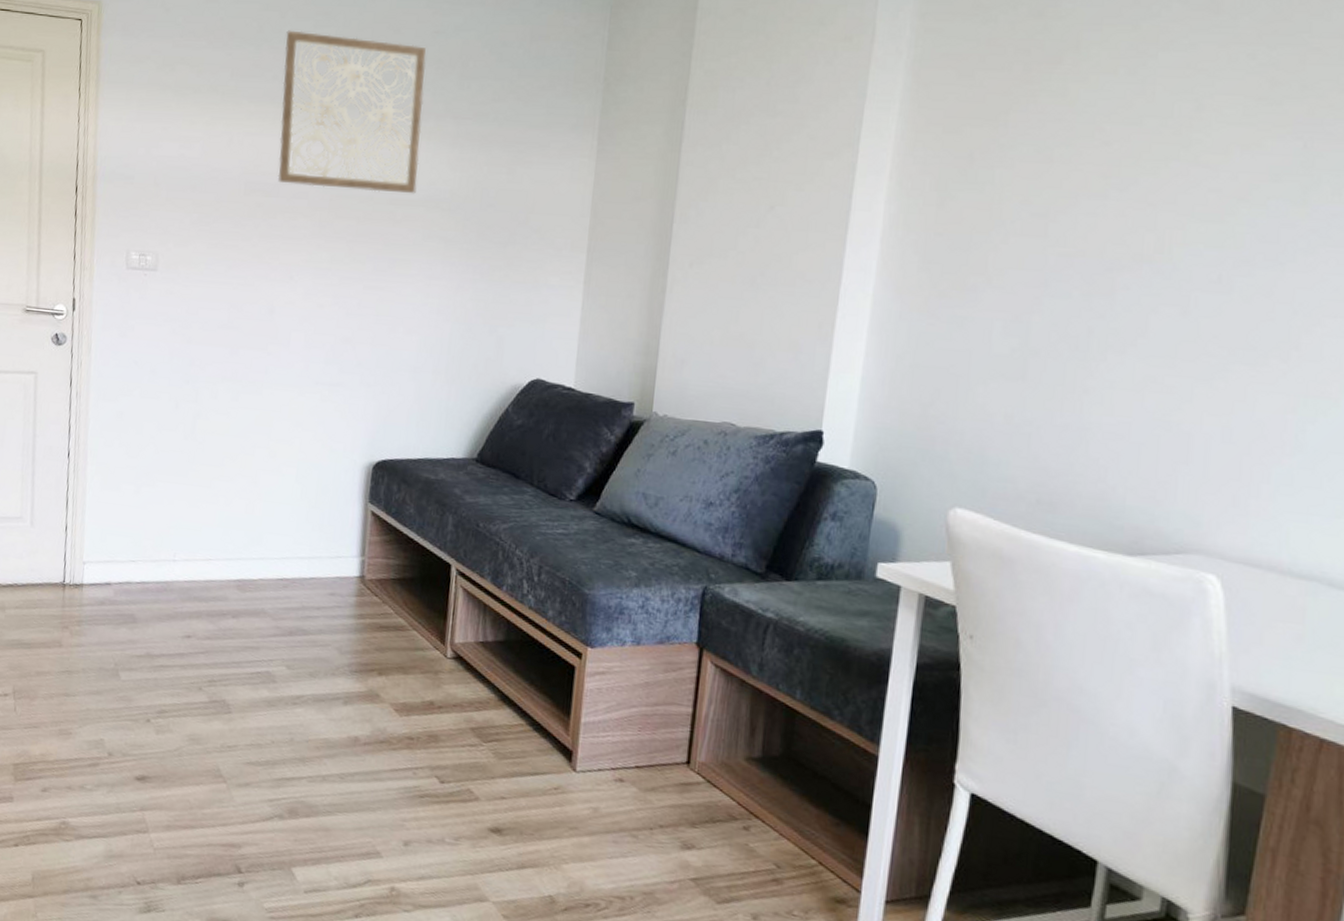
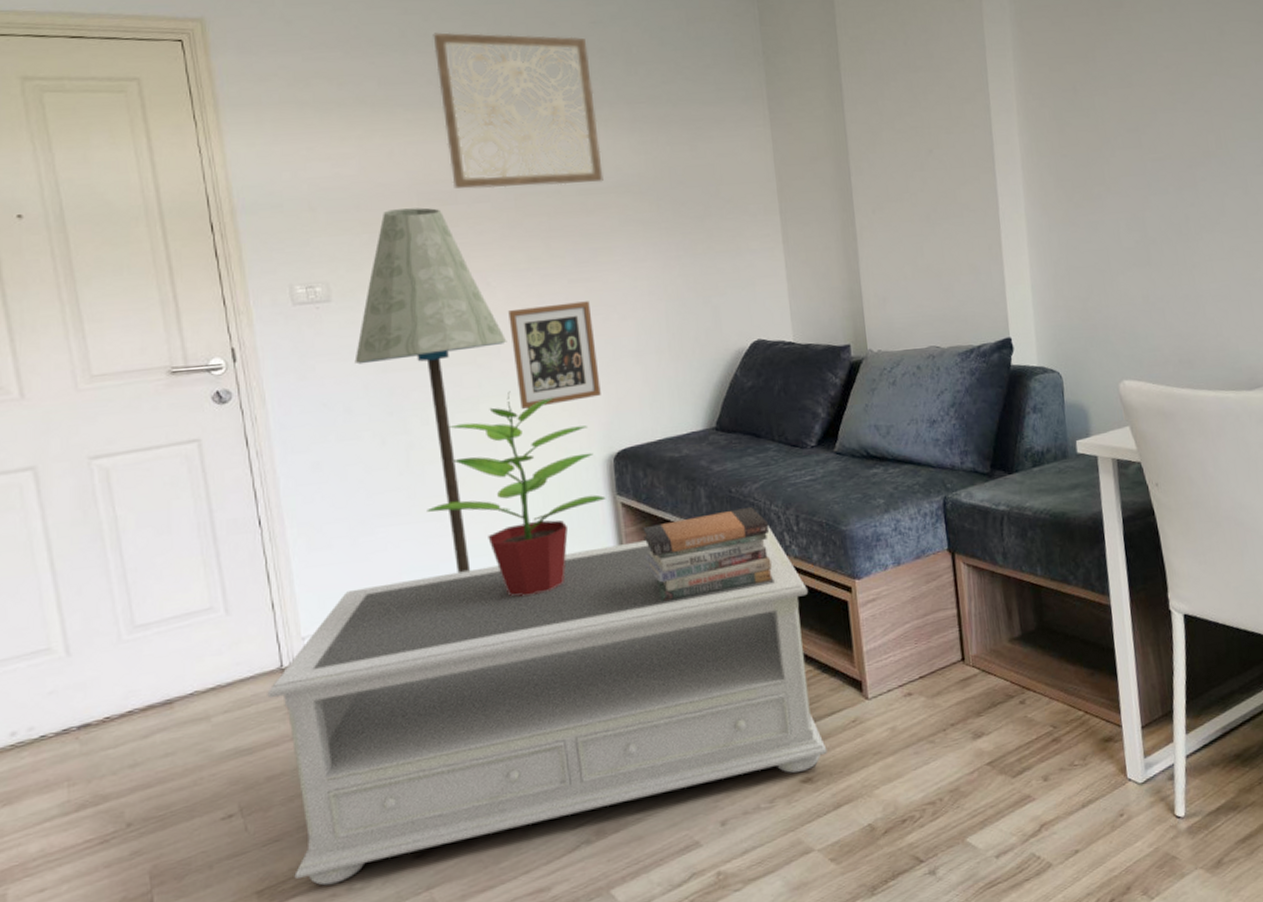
coffee table: none [43,531,537,822] -> present [267,526,827,886]
floor lamp: none [166,194,298,541] -> present [354,207,507,574]
potted plant: none [201,382,358,578] -> present [427,391,606,597]
picture frame: none [298,305,380,404] -> present [508,301,601,410]
book stack: none [382,539,510,625] -> present [643,507,772,602]

